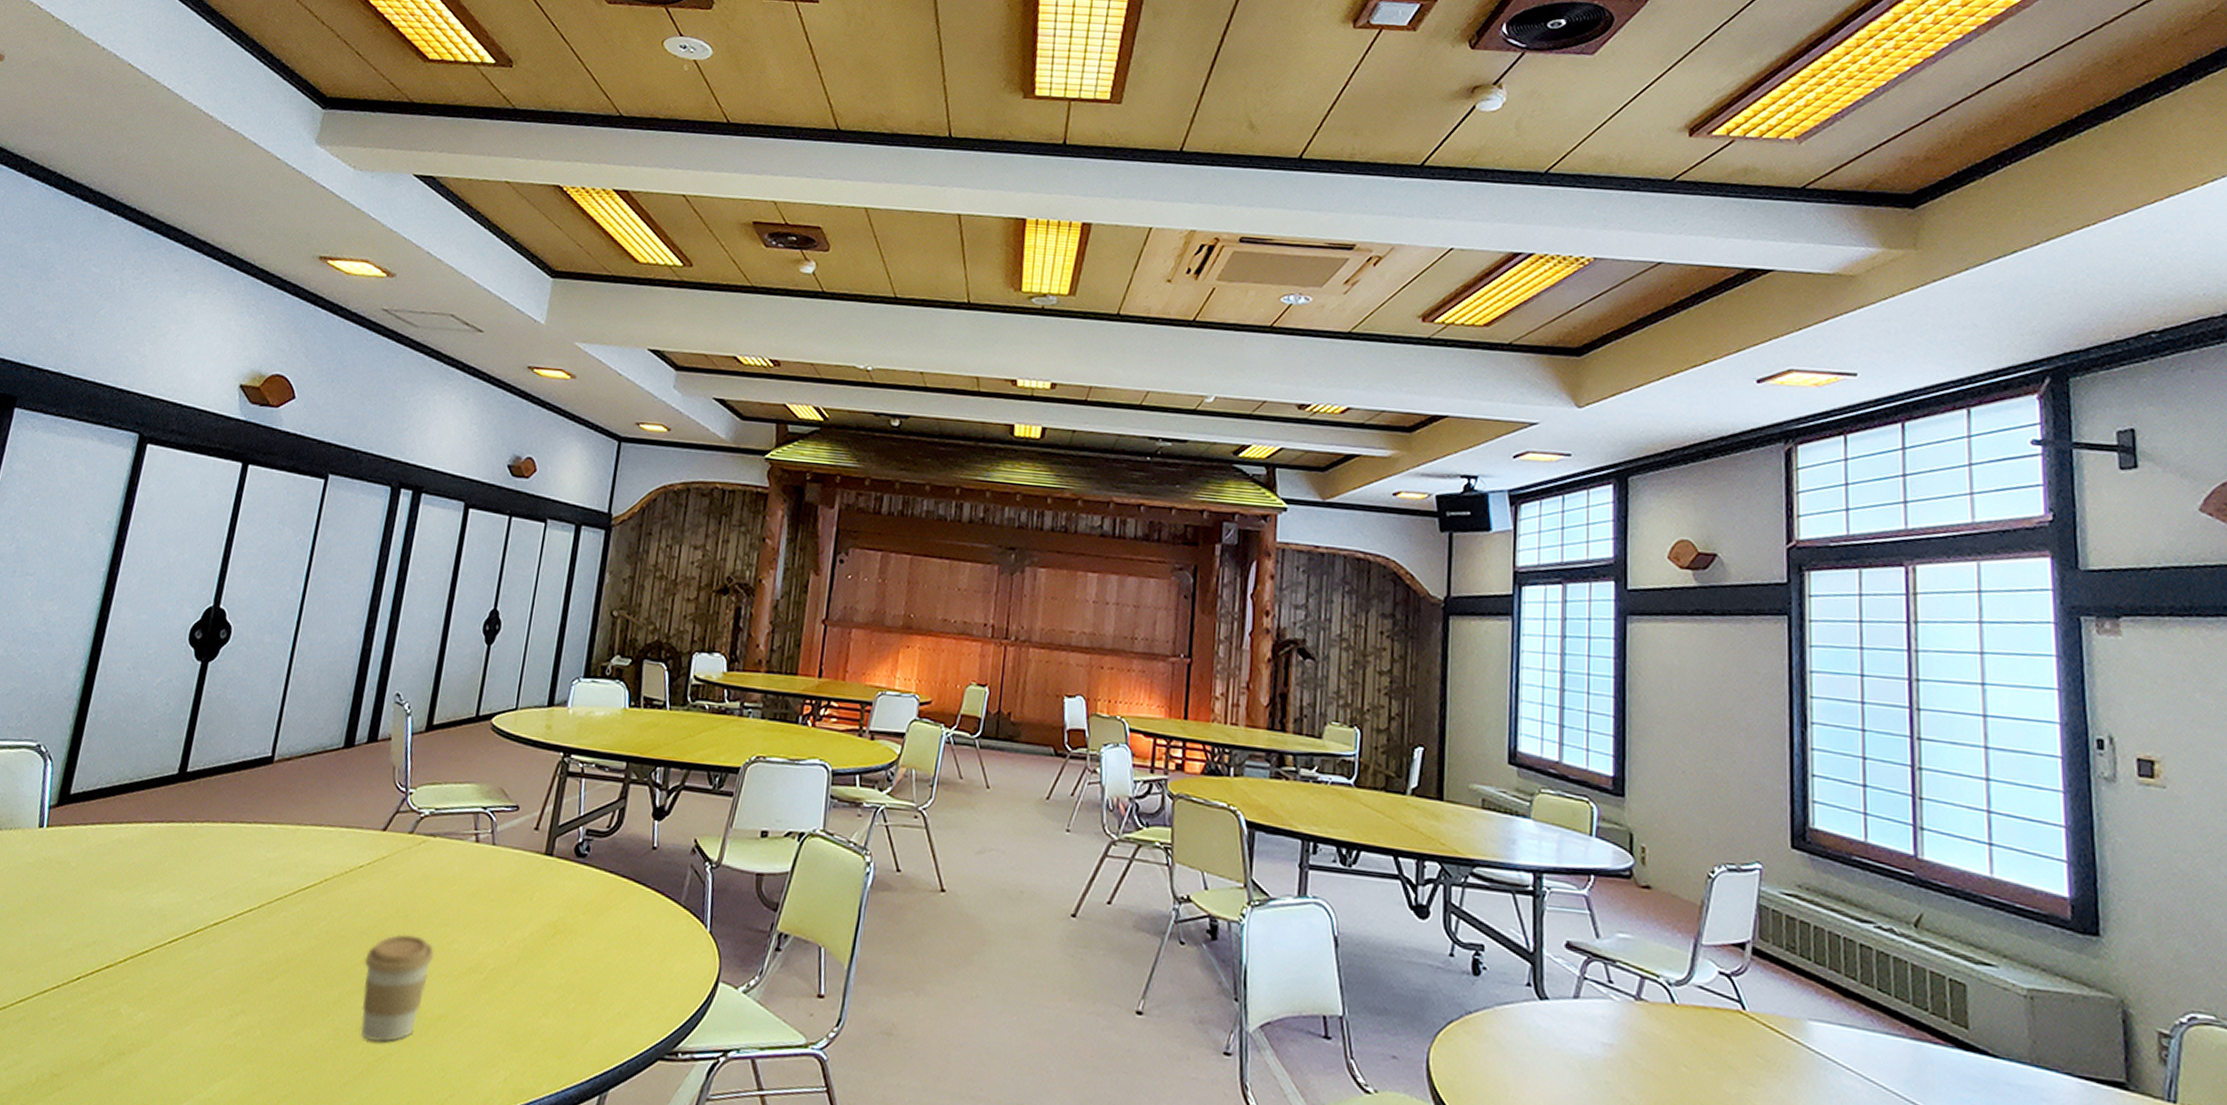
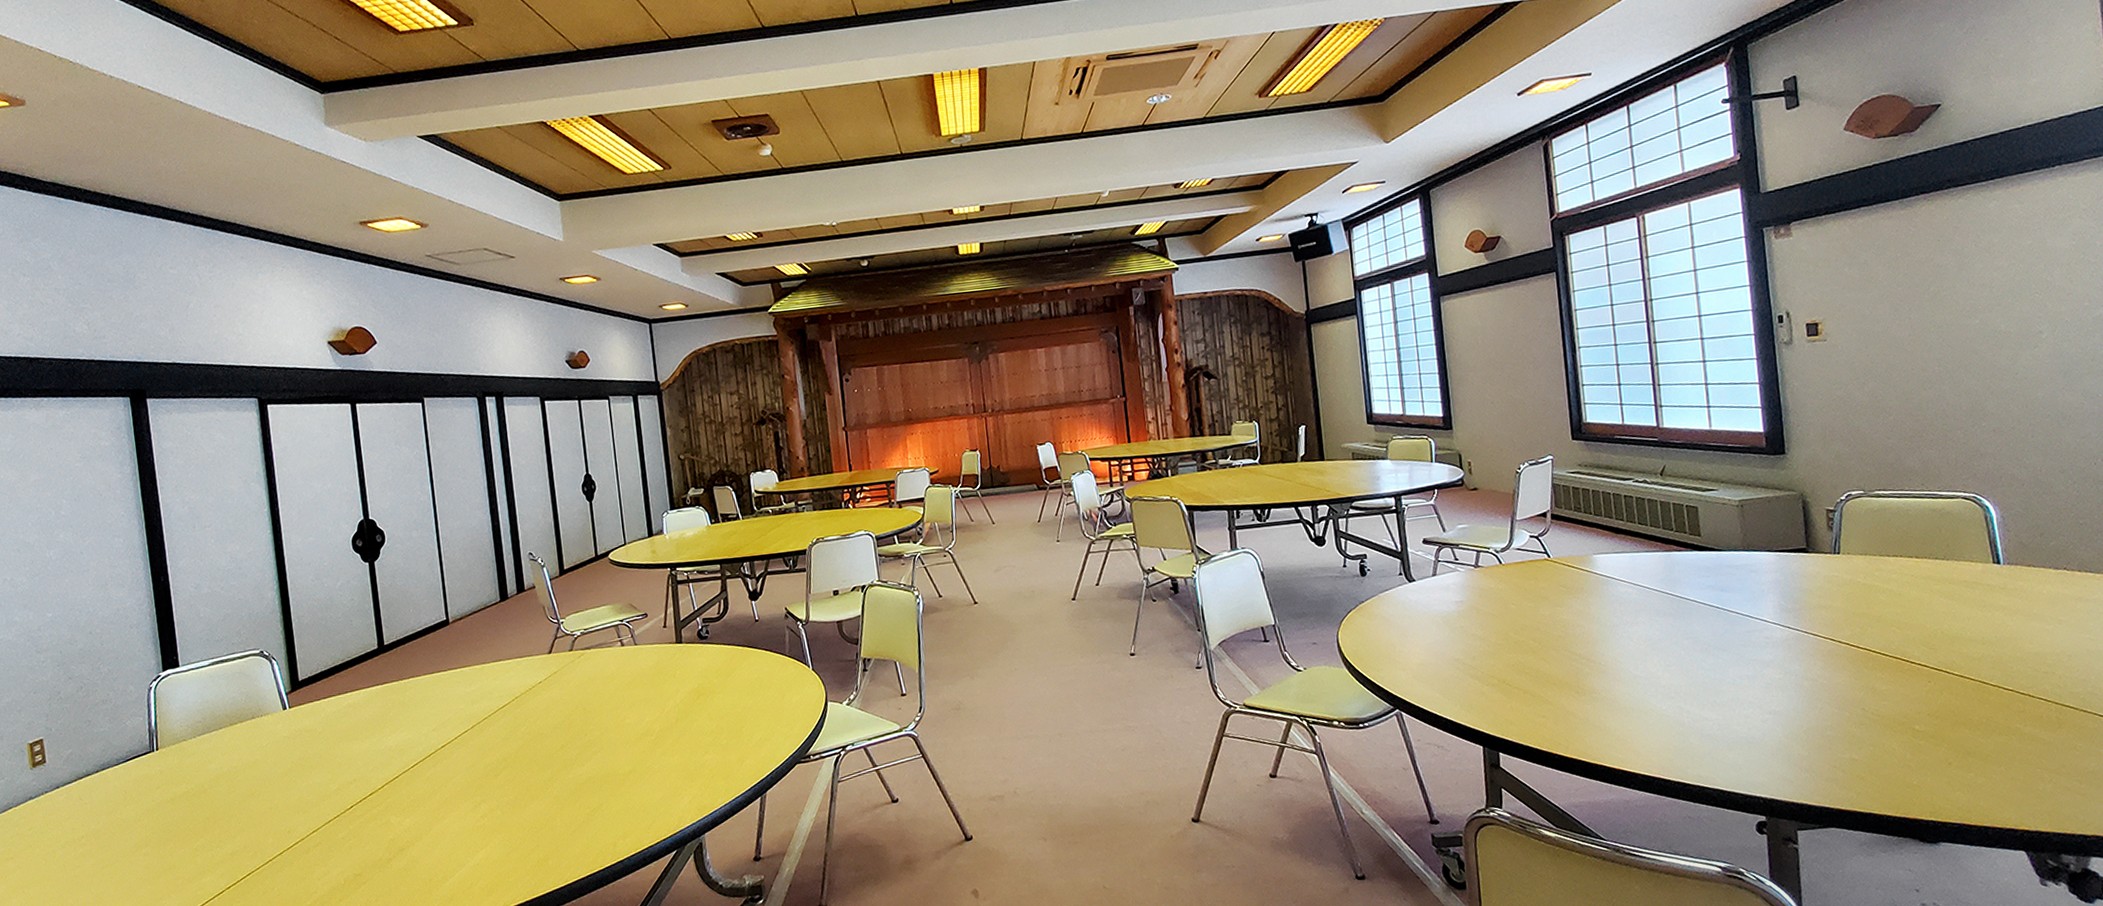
coffee cup: present [361,934,434,1043] -> none [563,721,614,800]

